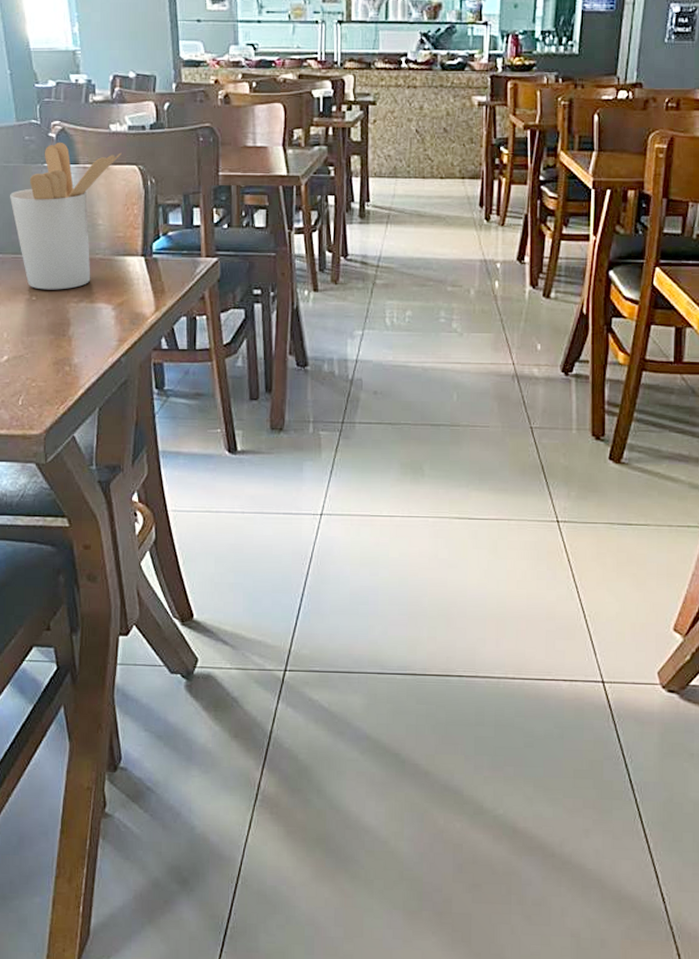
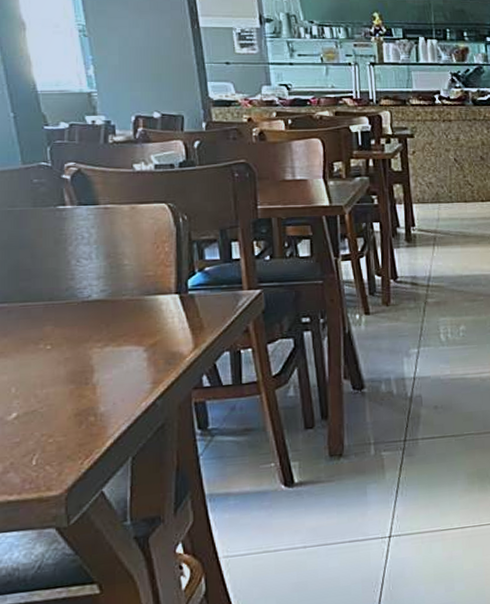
utensil holder: present [10,143,122,290] -> none [16,184,148,338]

